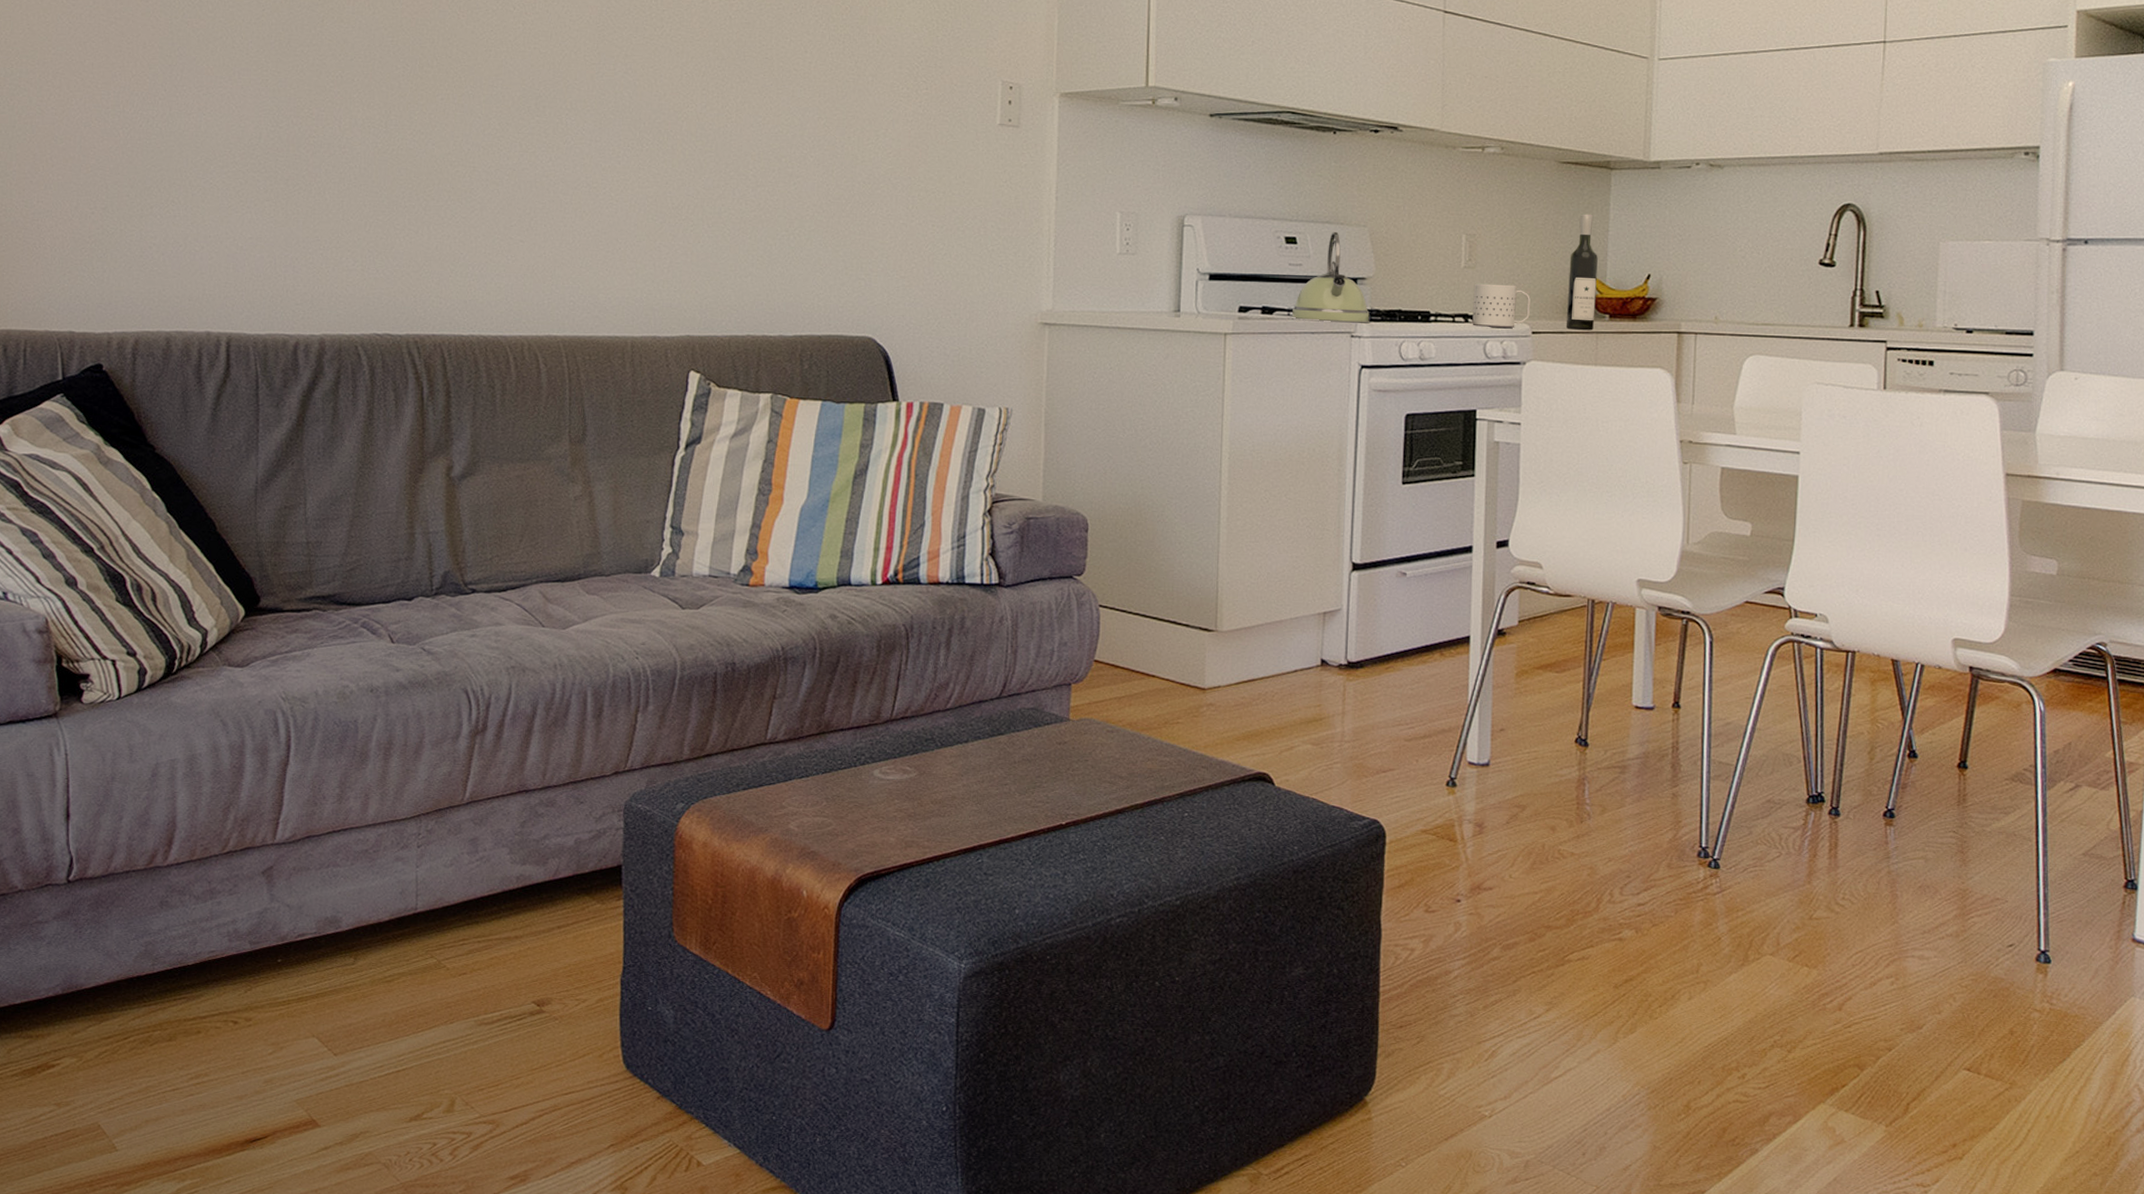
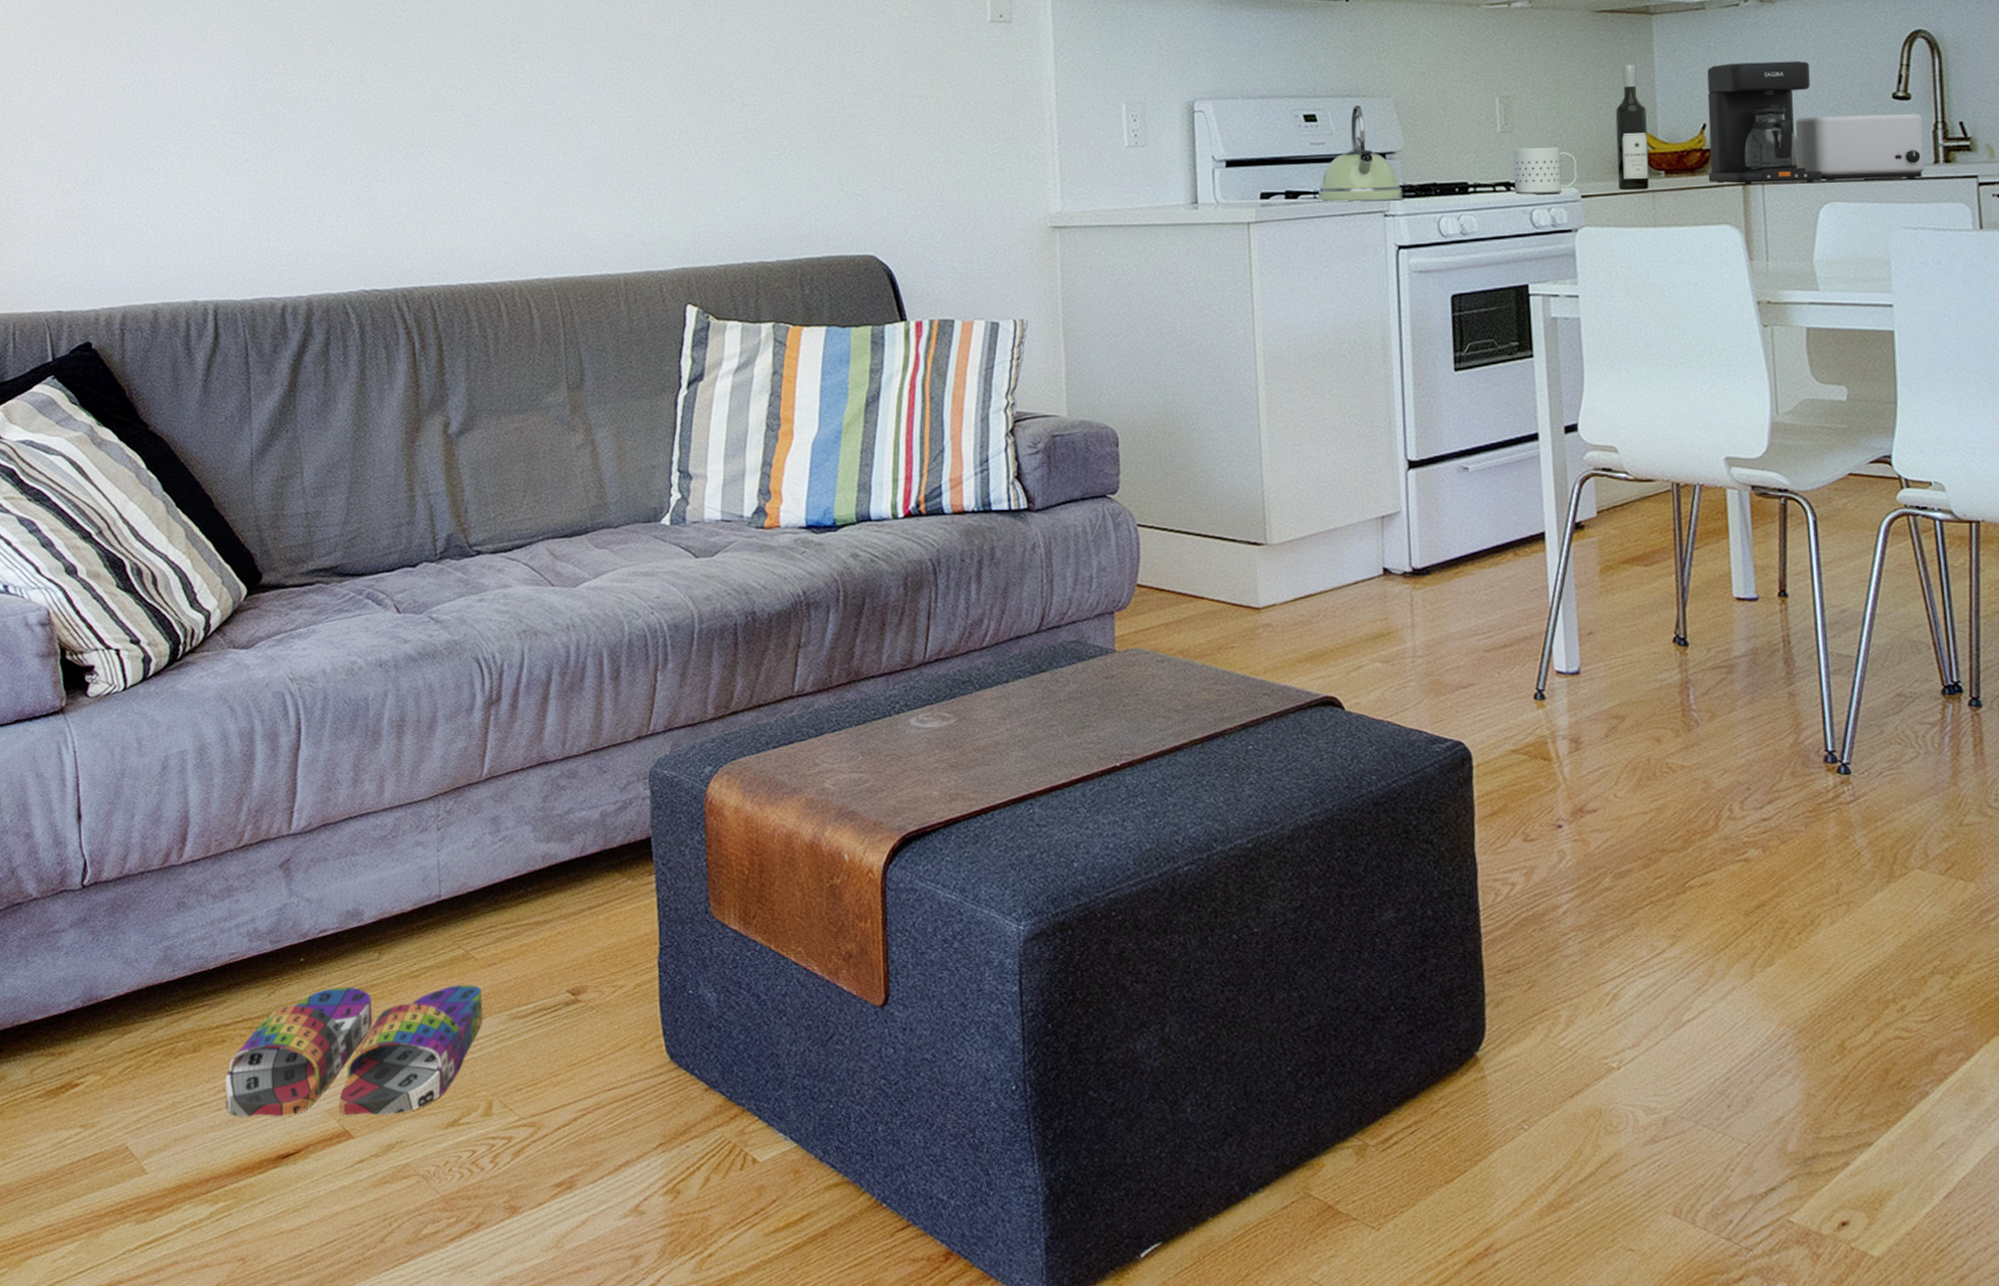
slippers: none [198,988,451,1107] -> present [225,984,483,1117]
coffee maker: none [1647,220,1750,336] -> present [1707,60,1823,185]
toaster: none [1728,275,1844,339] -> present [1795,113,1924,181]

